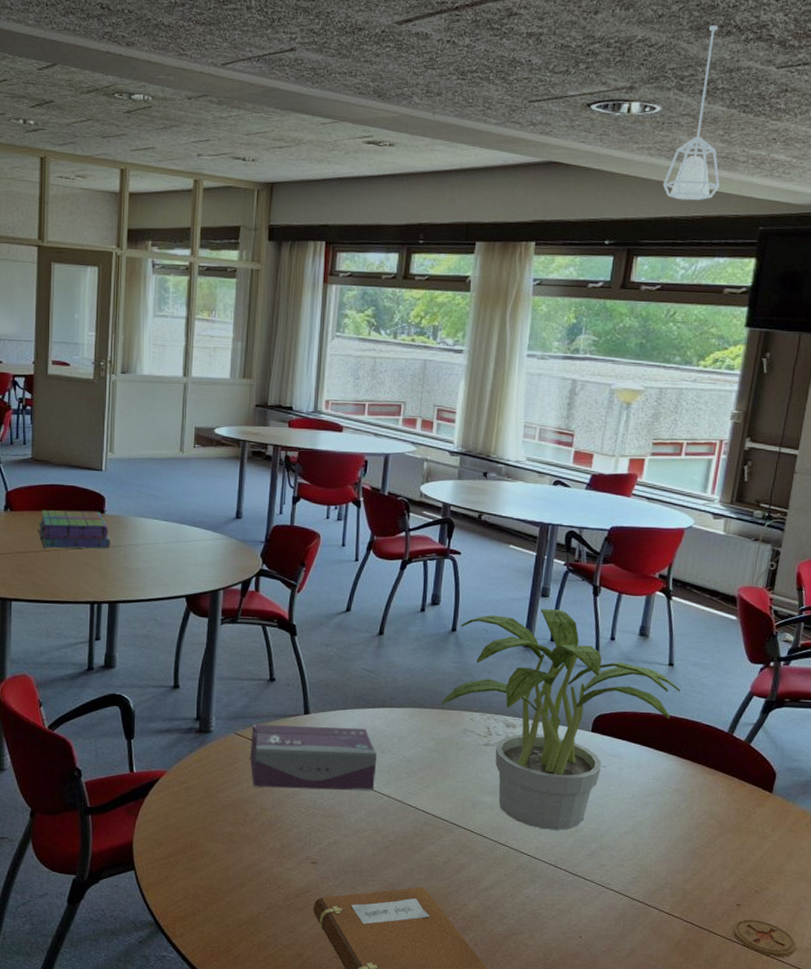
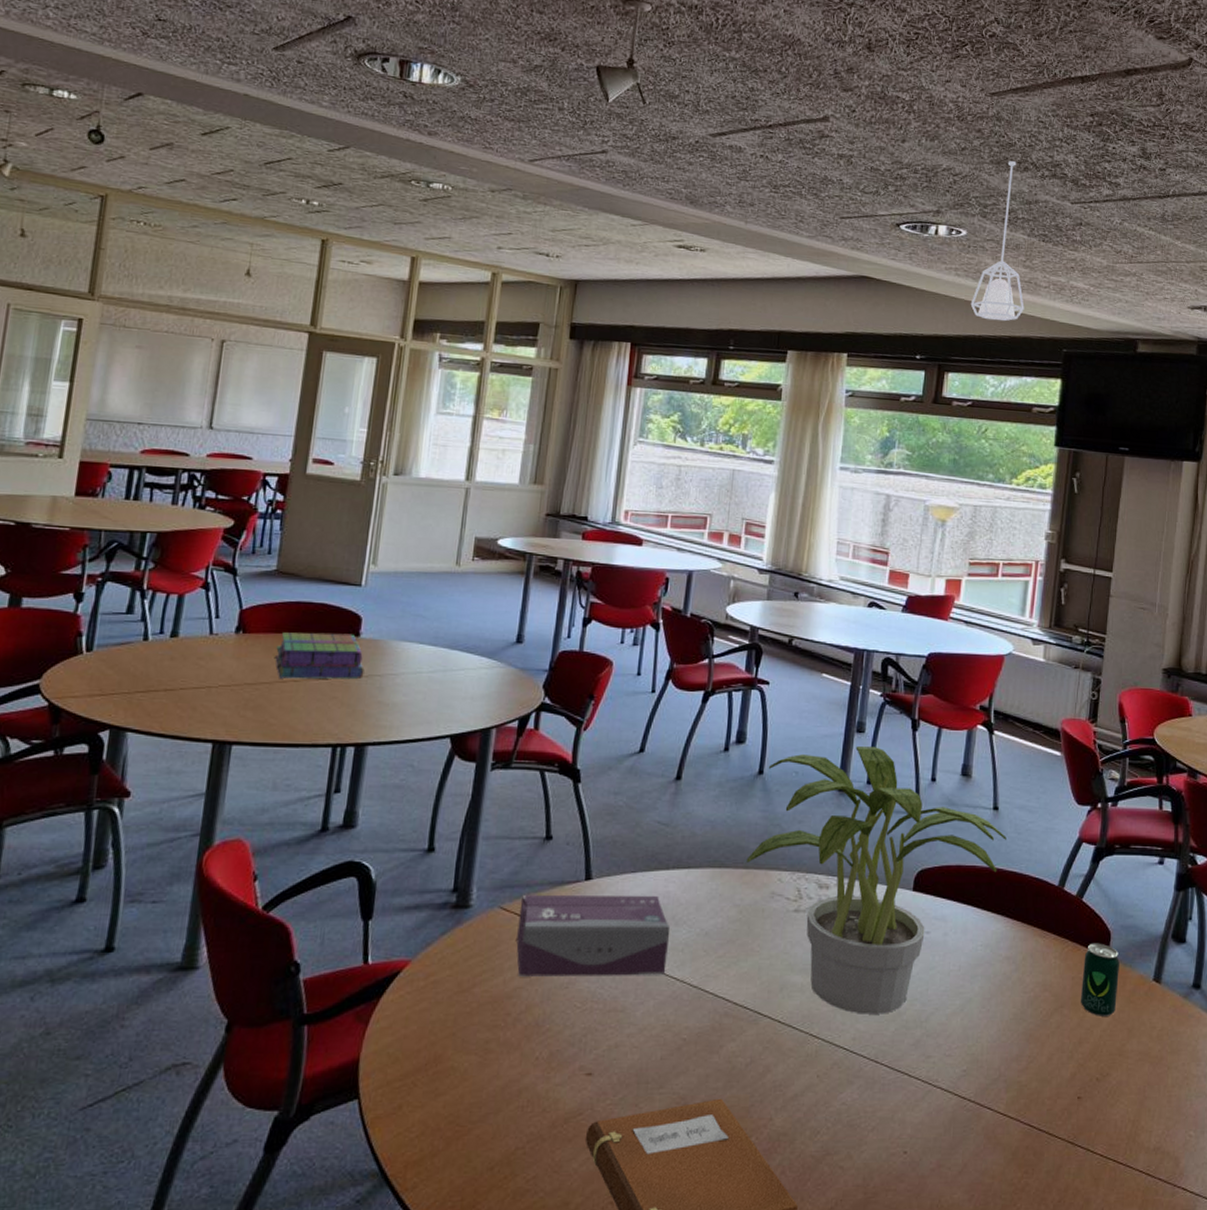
coaster: present [733,919,797,957] -> none [1075,1115,1144,1162]
beverage can: none [743,781,783,842] -> present [1080,943,1120,1016]

